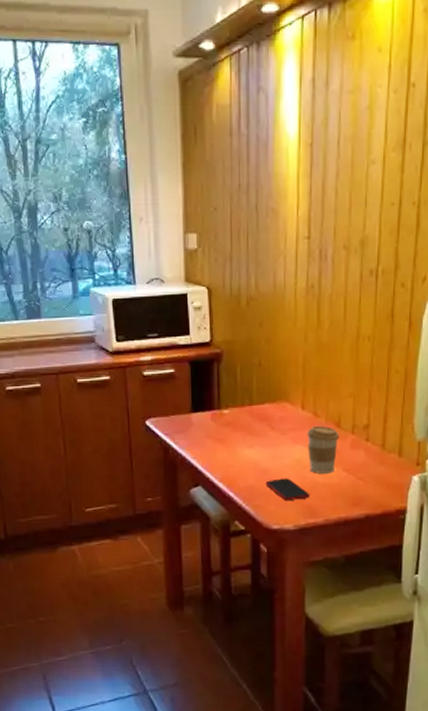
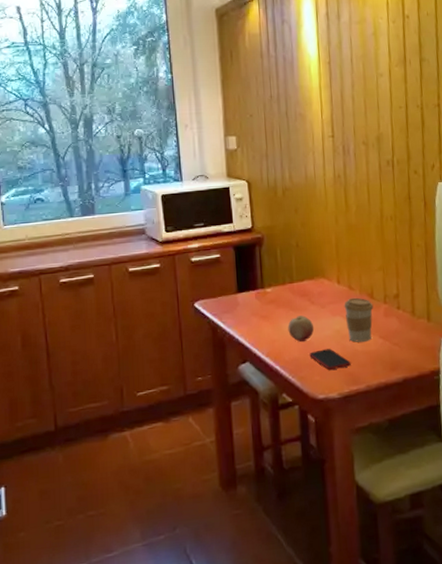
fruit: none [244,441,273,470] -> present [288,315,315,343]

